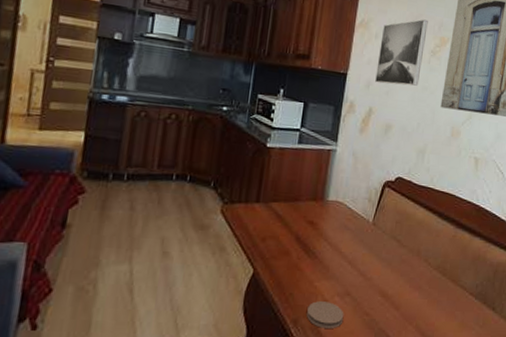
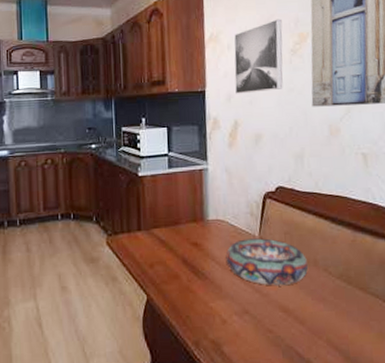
coaster: present [307,301,344,328] -> none [207,321,246,348]
decorative bowl: none [338,223,412,272] -> present [225,238,309,286]

